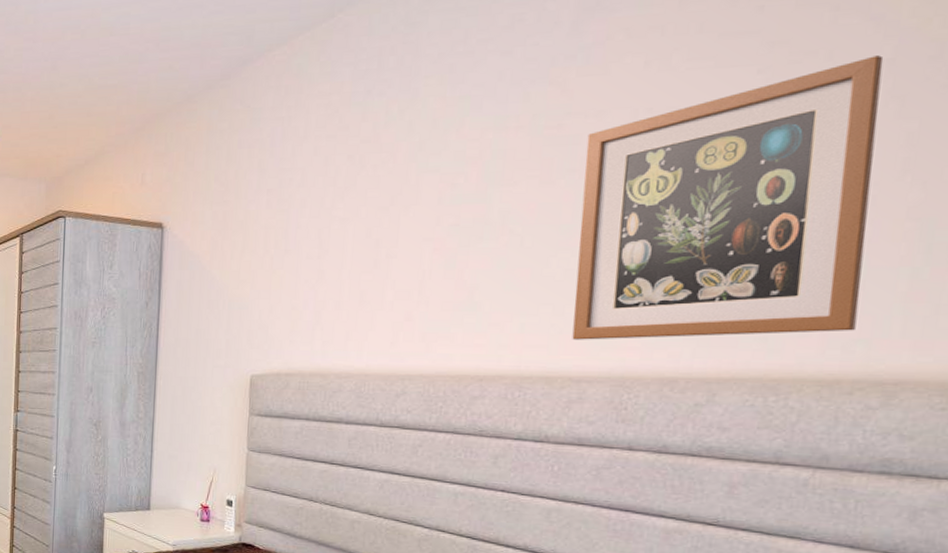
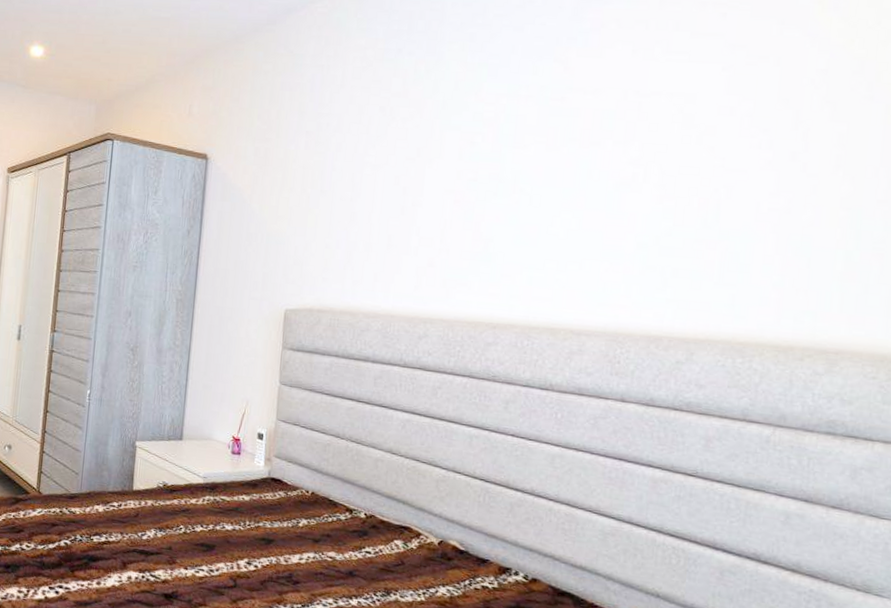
wall art: present [572,55,884,340] -> none [573,66,819,304]

